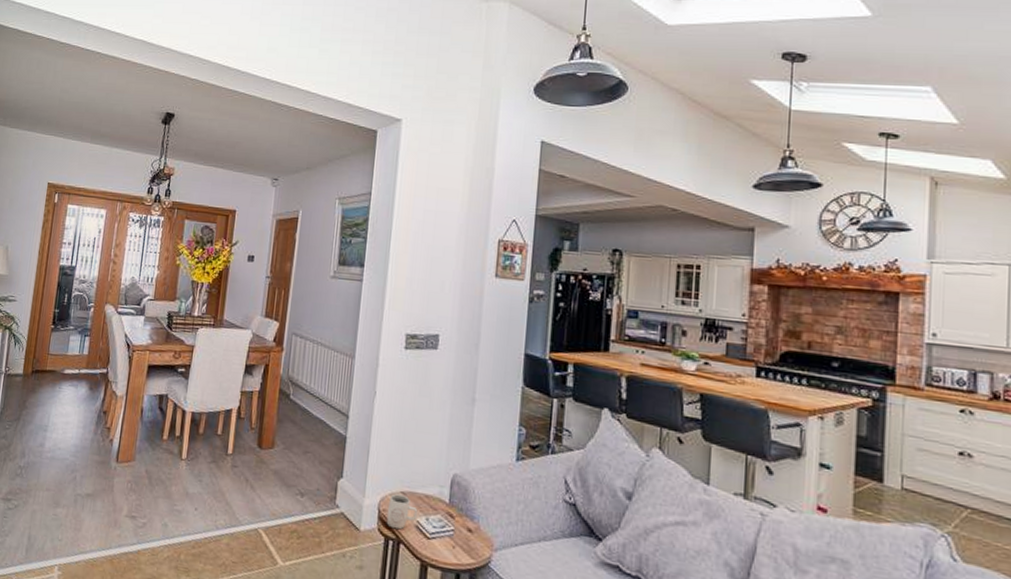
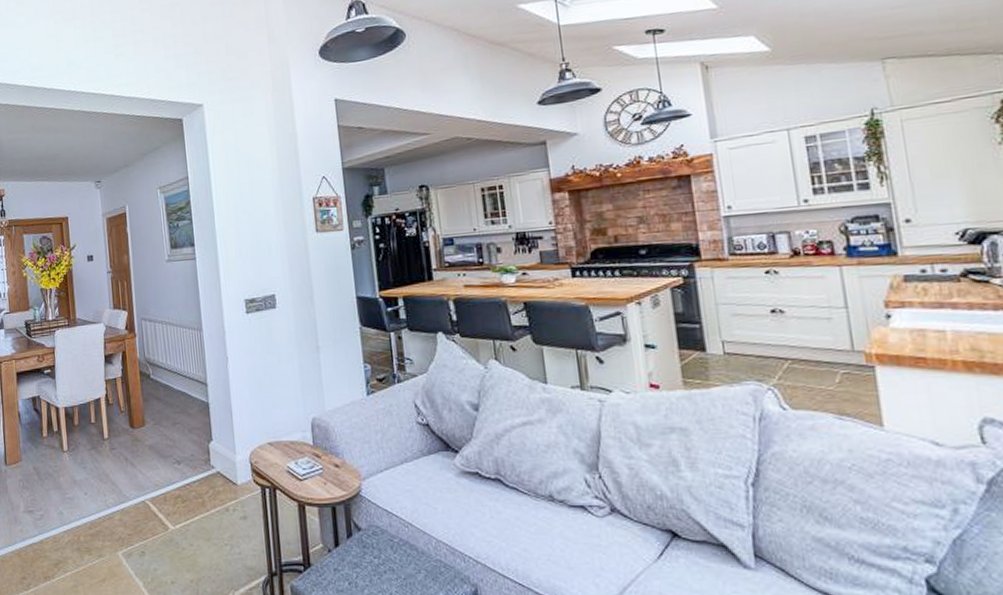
mug: present [386,494,418,530] -> none [258,445,287,478]

